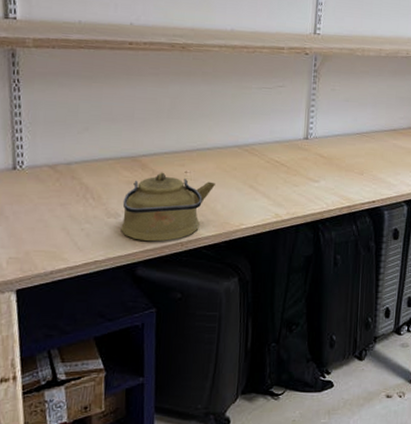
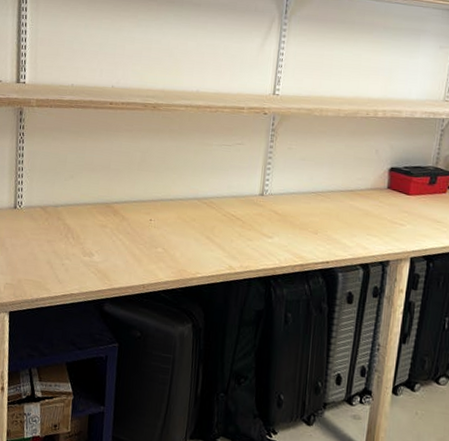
kettle: present [121,172,215,242] -> none [93,218,176,282]

